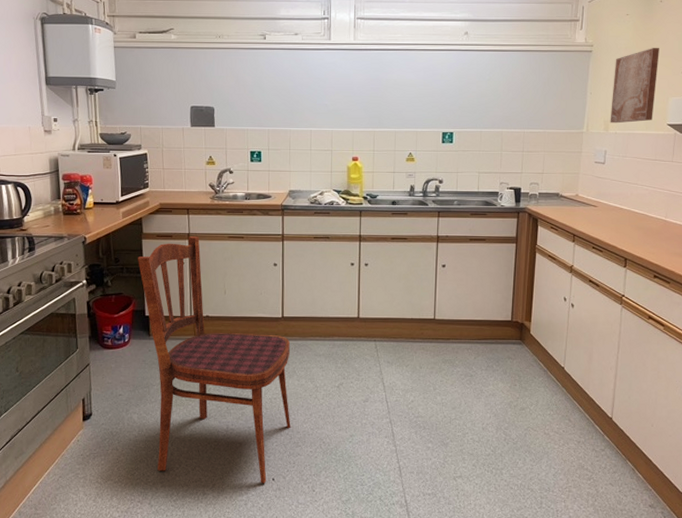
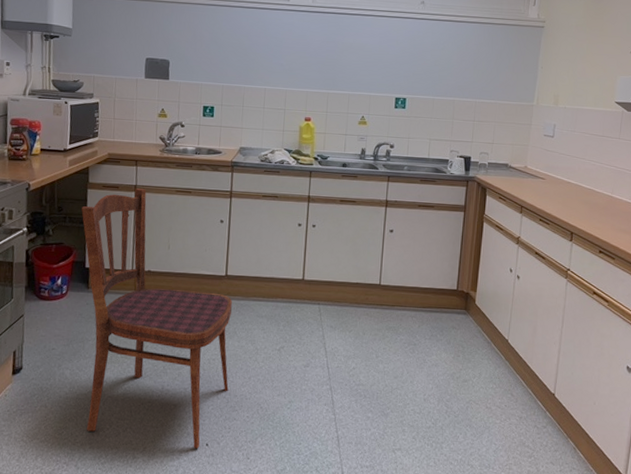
wall art: present [610,48,659,124] -> none [560,27,609,99]

